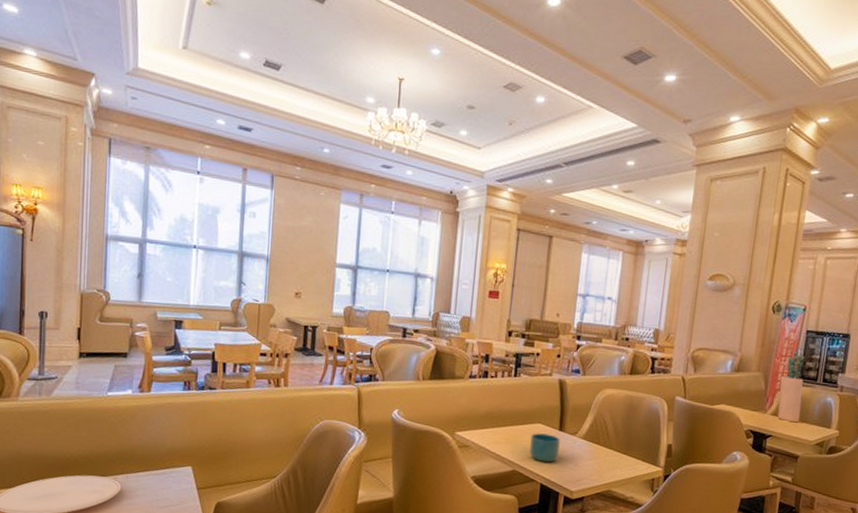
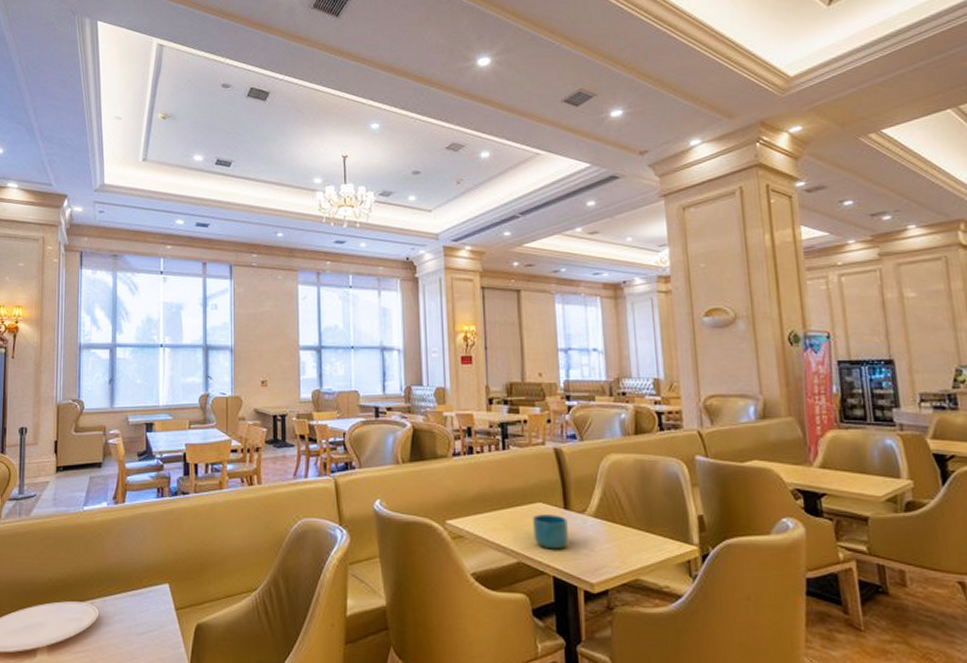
vase: present [777,348,805,423] -> none [819,384,858,475]

